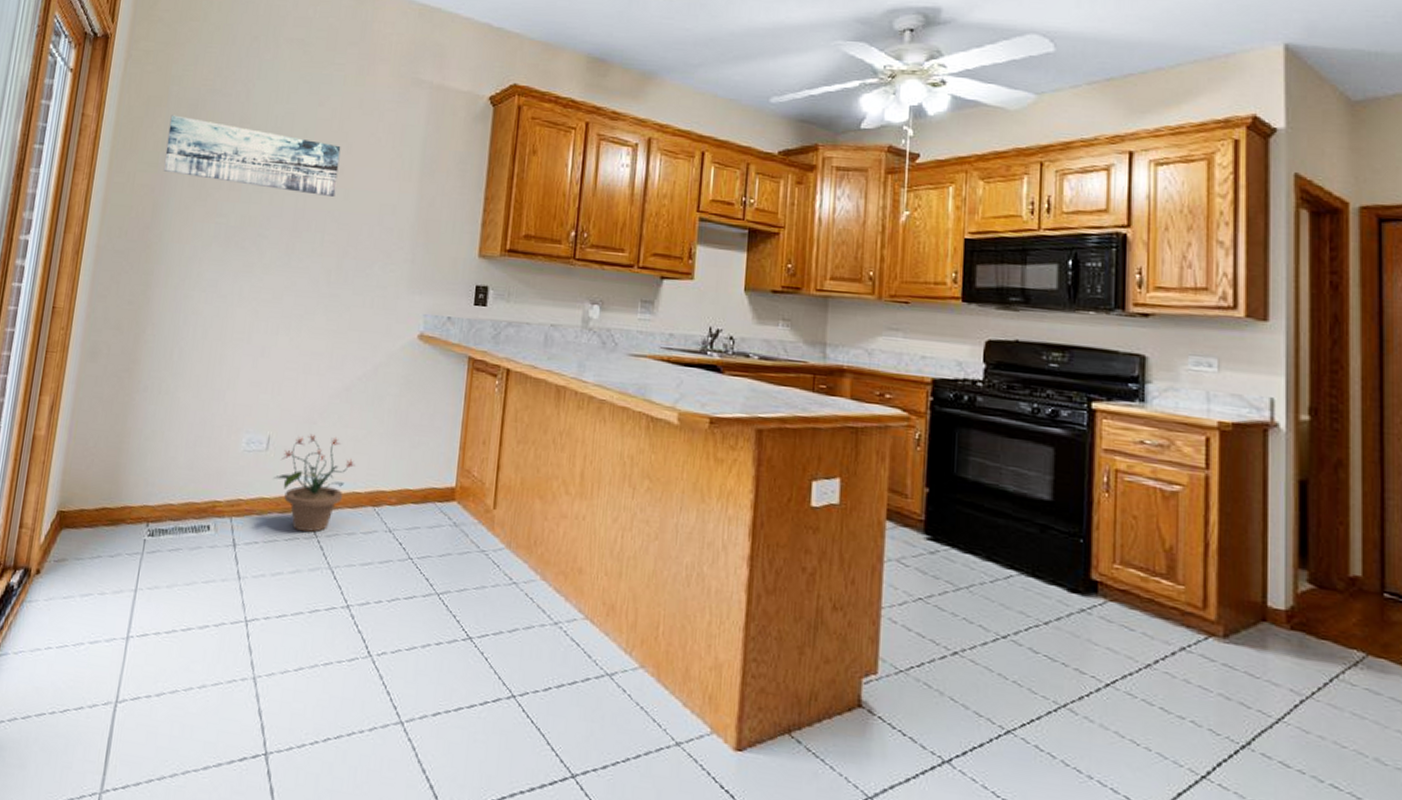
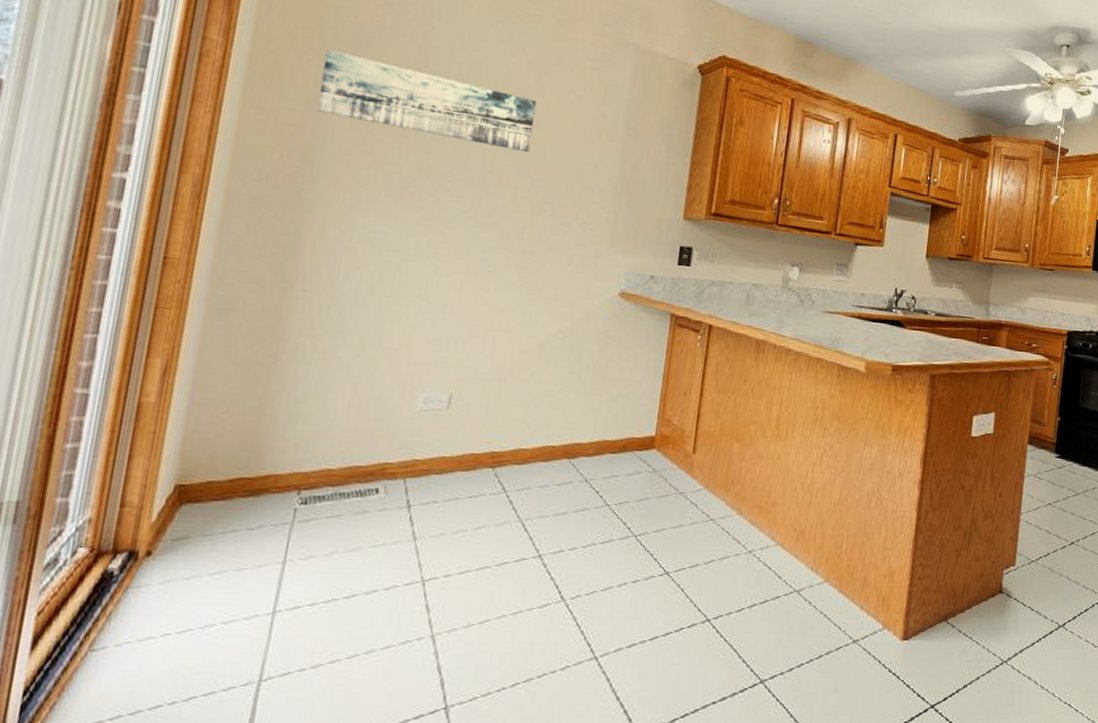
potted plant: present [274,433,356,532] -> none [456,390,550,487]

